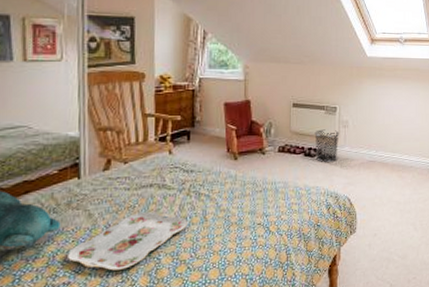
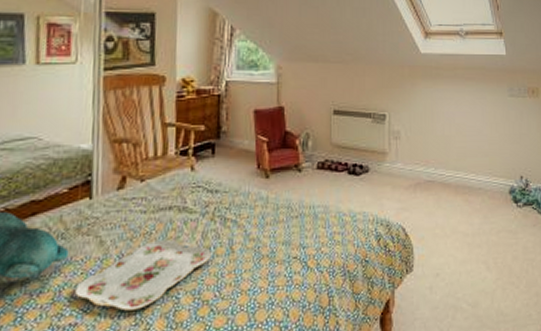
waste bin: present [314,129,340,163] -> none [360,141,390,183]

